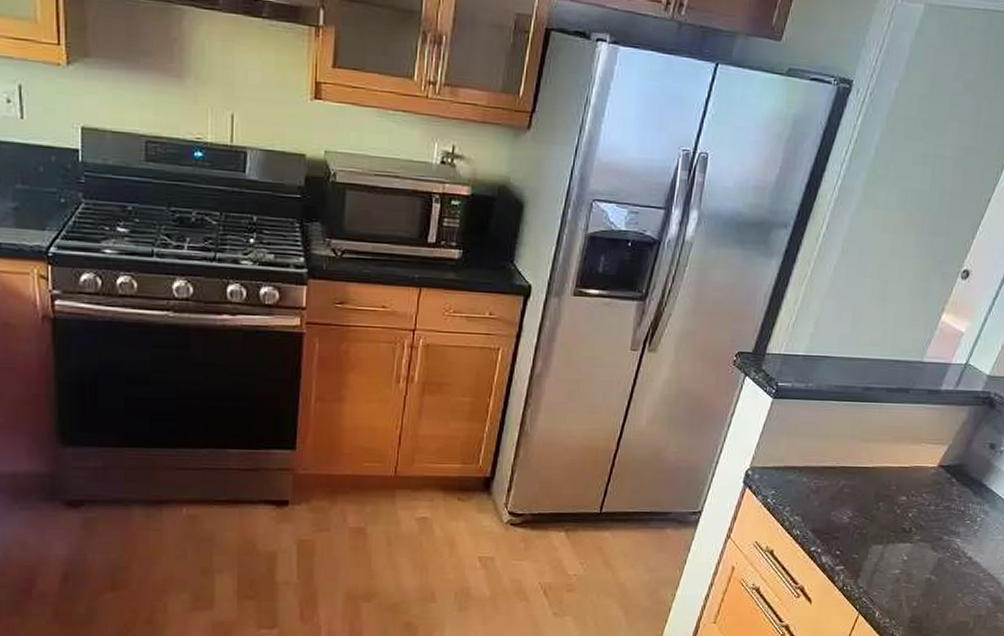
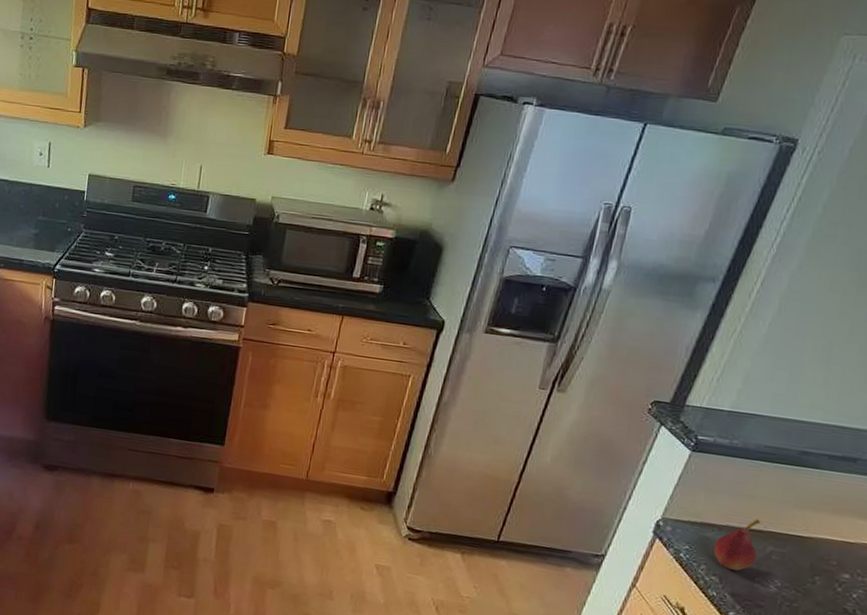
fruit: none [796,456,834,507] -> present [713,519,761,571]

